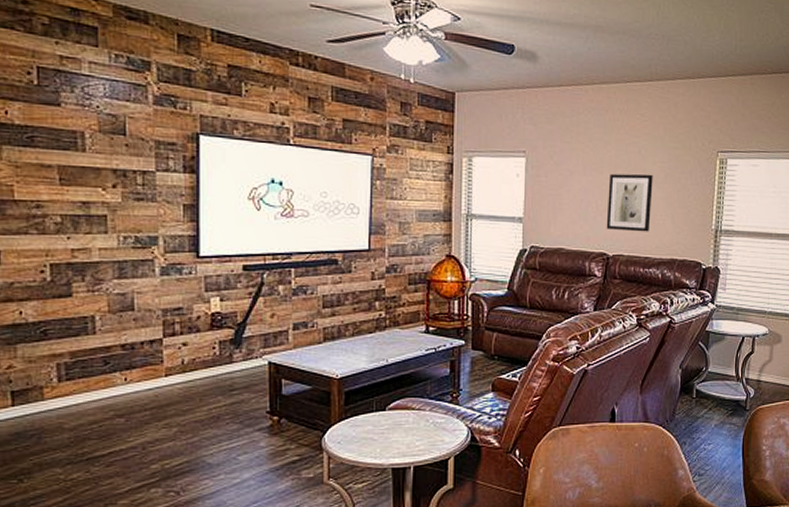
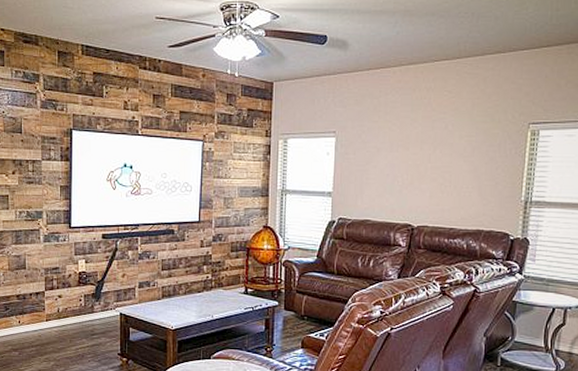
wall art: present [606,173,653,232] -> none [411,148,460,204]

